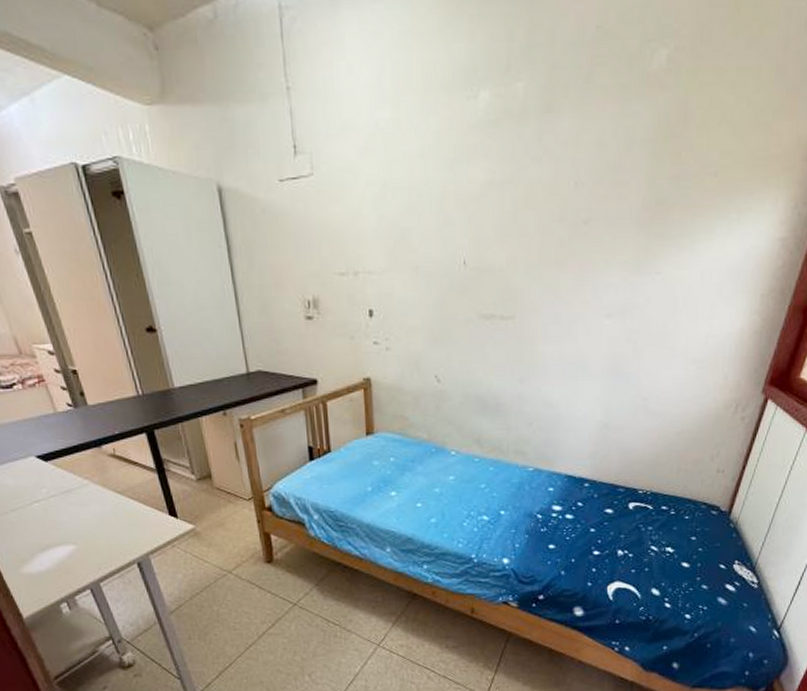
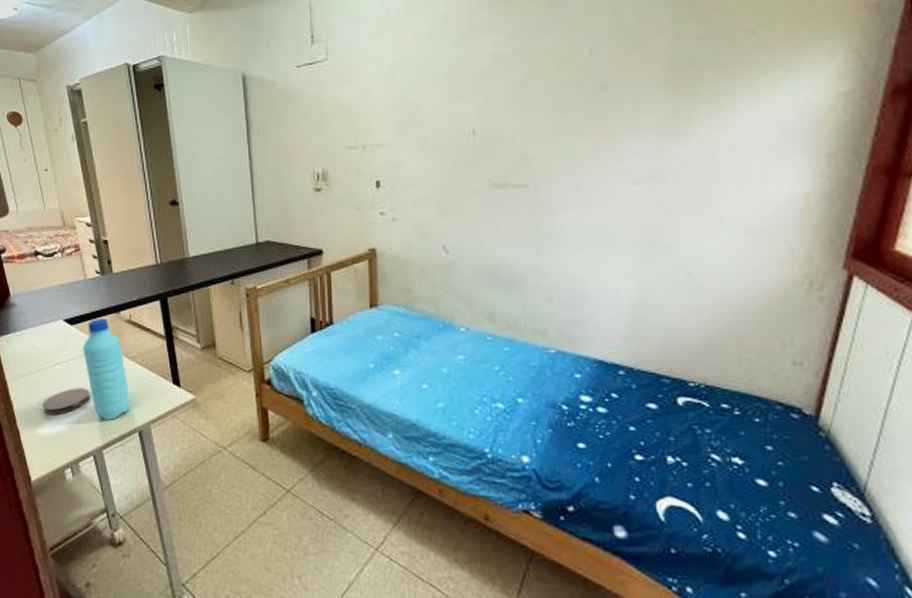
coaster: none [23,524,79,554] -> present [42,388,91,415]
water bottle: none [63,454,125,554] -> present [83,319,130,420]

